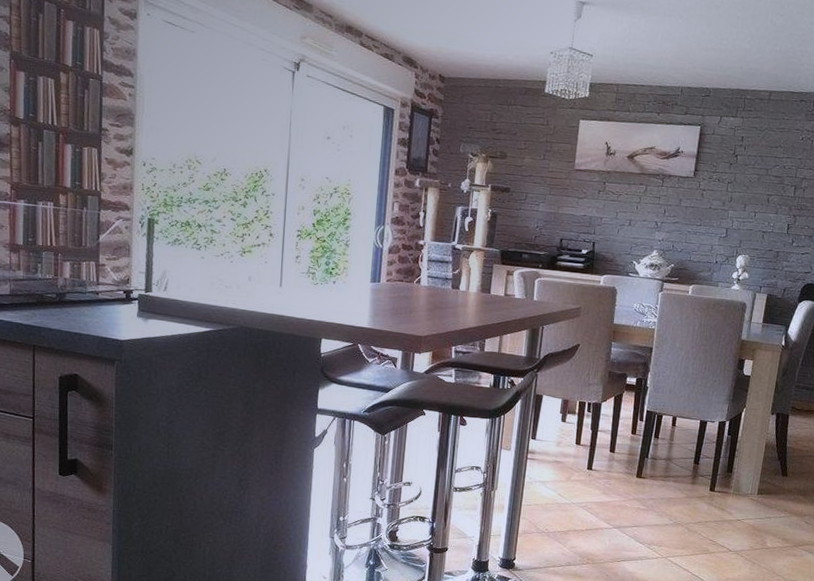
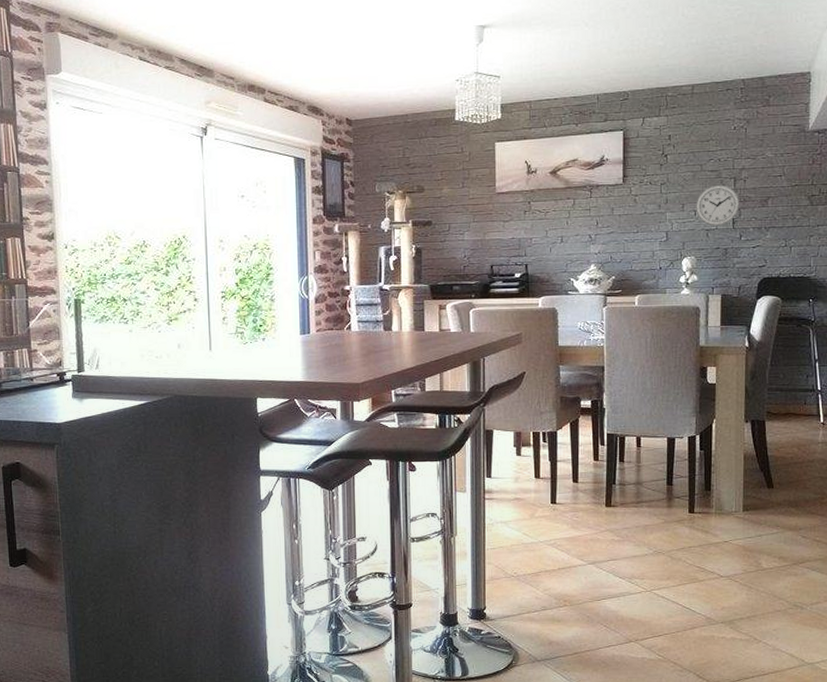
wall clock: none [755,190,797,230] -> present [695,184,740,226]

